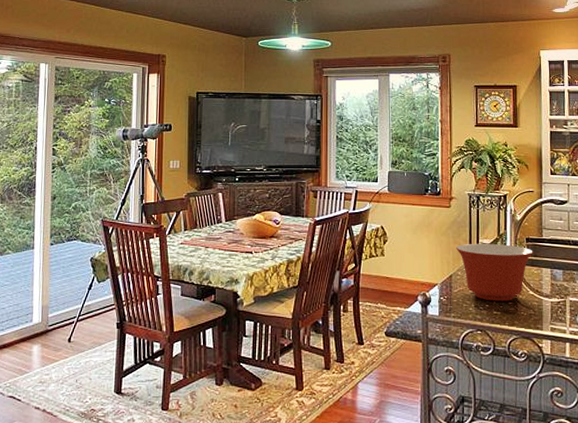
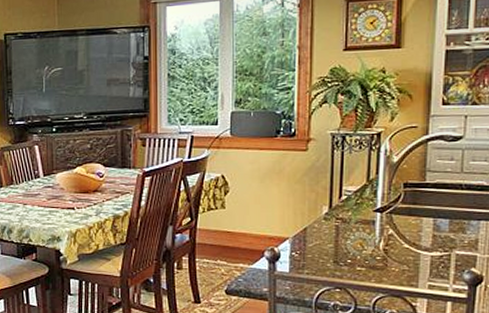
mixing bowl: present [456,243,533,301] -> none [313,190,412,256]

